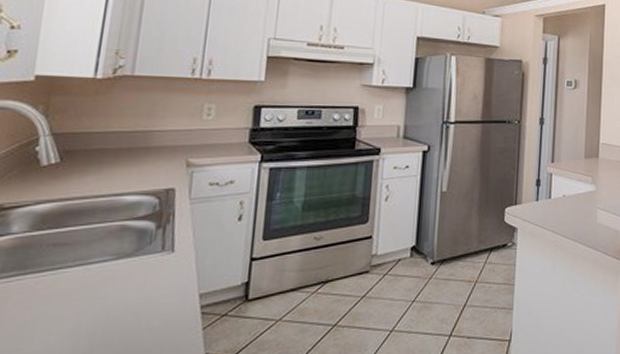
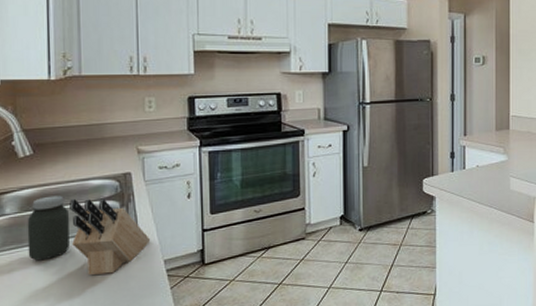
jar: none [30,213,92,292] -> present [27,196,70,261]
knife block: none [89,218,188,312] -> present [70,199,151,276]

